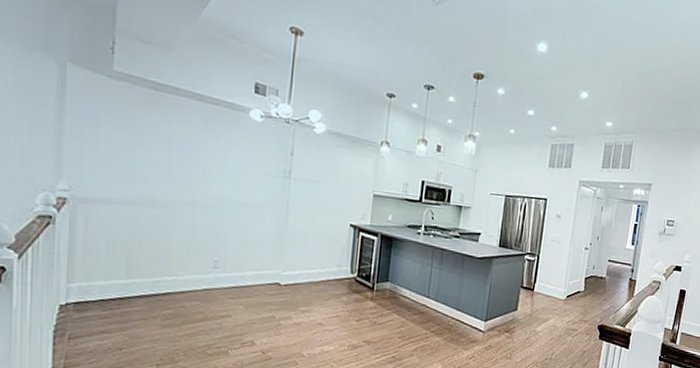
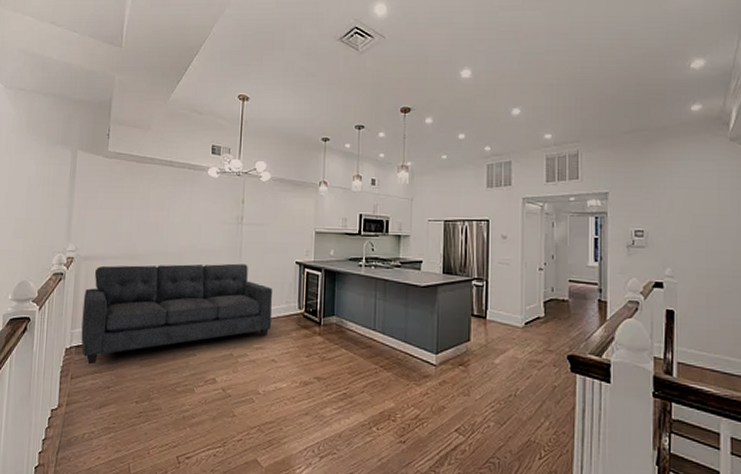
sofa: none [81,211,324,324] -> present [81,263,273,365]

